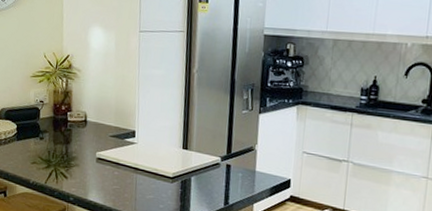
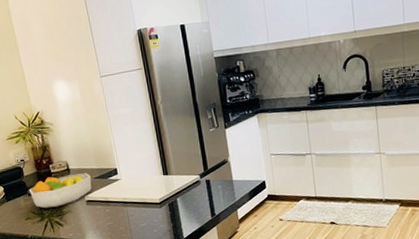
fruit bowl: none [41,124,107,158] -> present [28,173,92,209]

